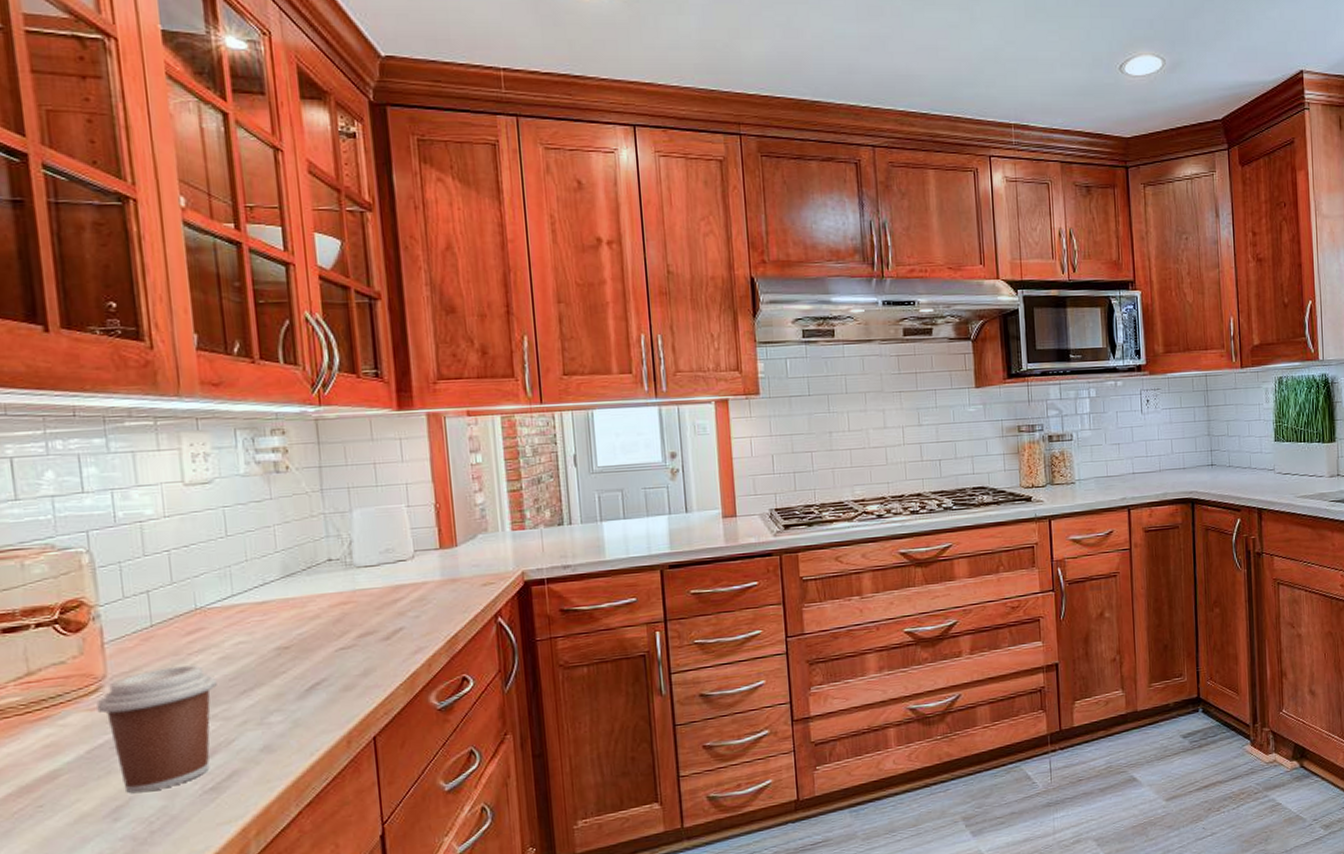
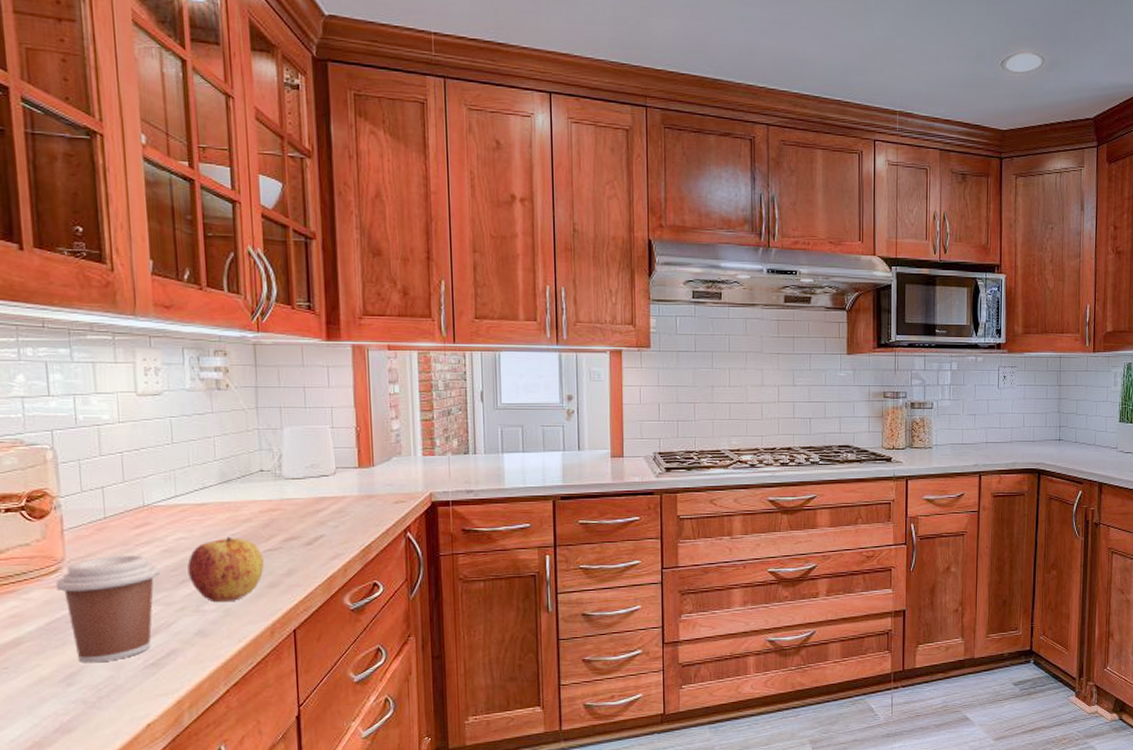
apple: none [248,636,337,713] -> present [187,536,264,603]

